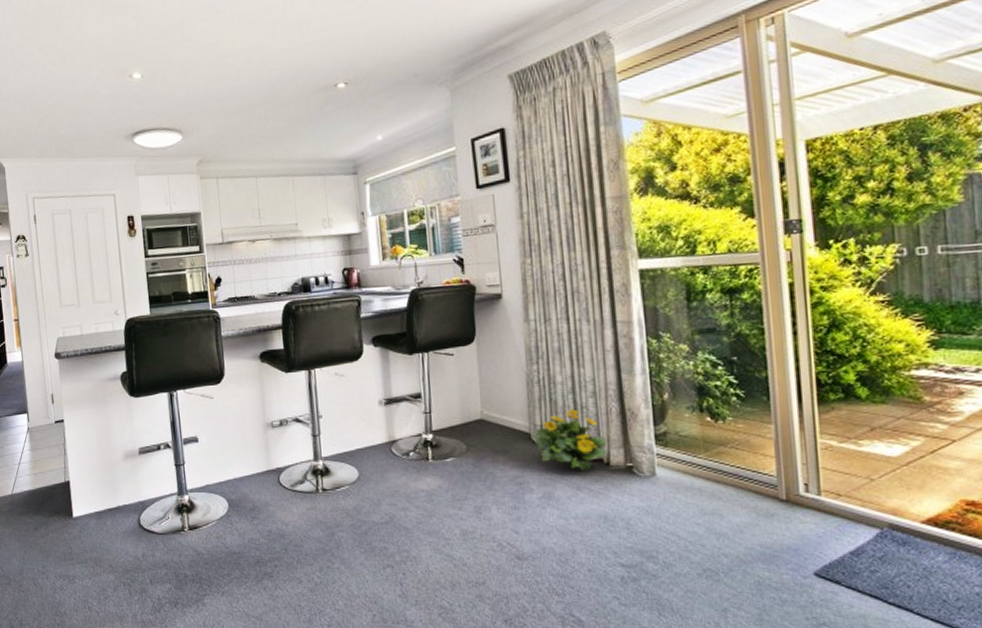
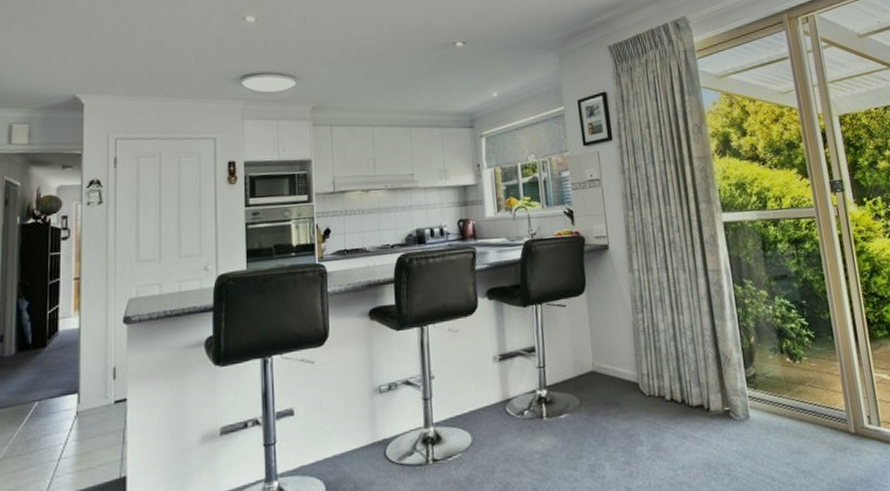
flowering plant: present [531,408,608,471] -> none [639,355,707,419]

